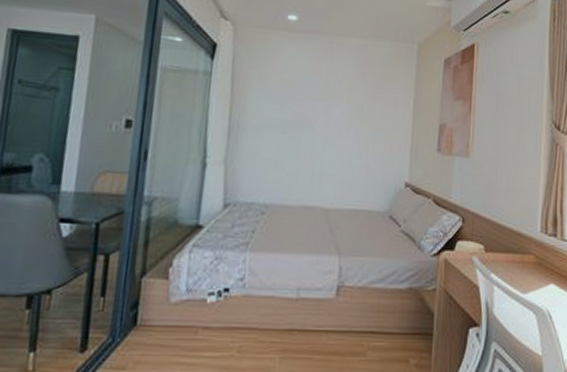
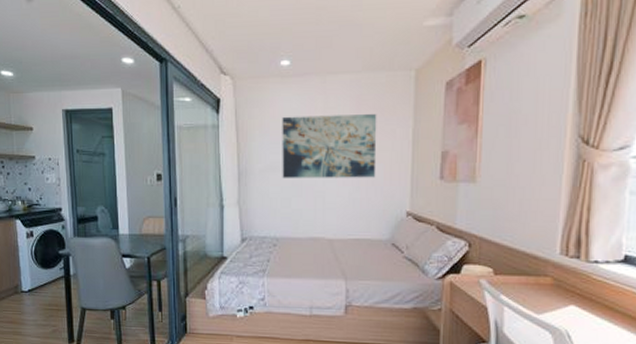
wall art: none [278,71,381,145] -> present [282,114,377,178]

